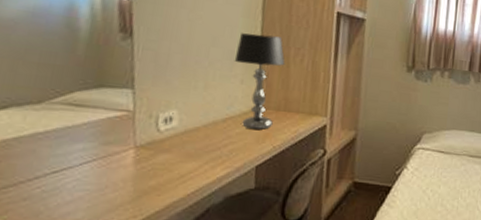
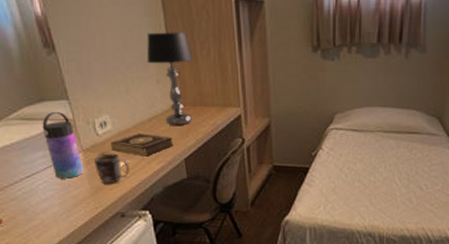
water bottle: none [91,100,132,178] -> present [42,111,85,179]
mug: none [145,152,189,189] -> present [93,153,130,184]
book: none [171,133,247,160] -> present [111,133,173,157]

